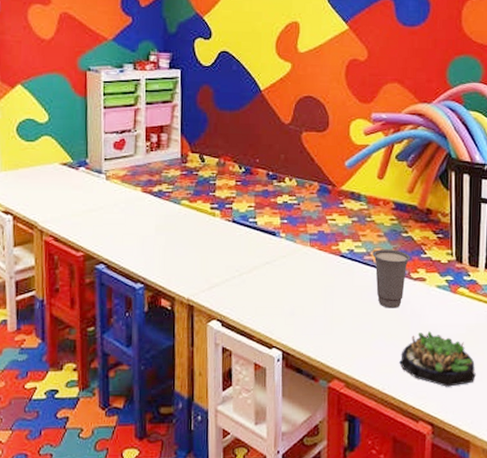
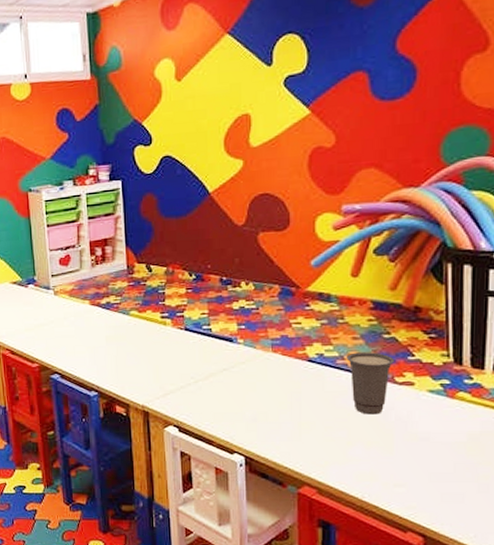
succulent plant: present [399,331,476,387] -> none [382,439,481,498]

